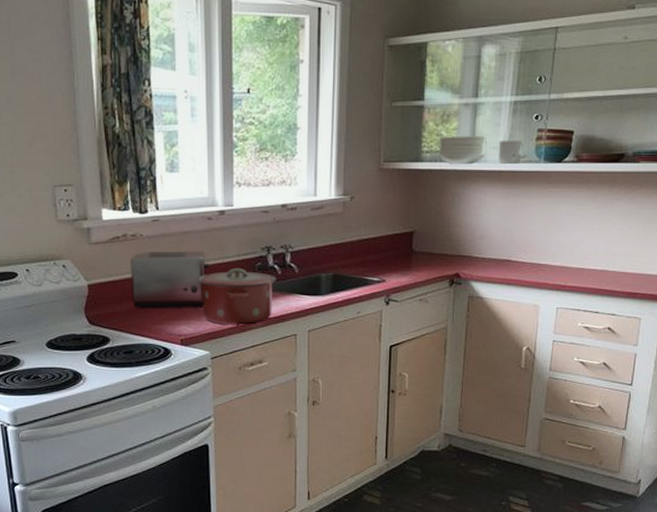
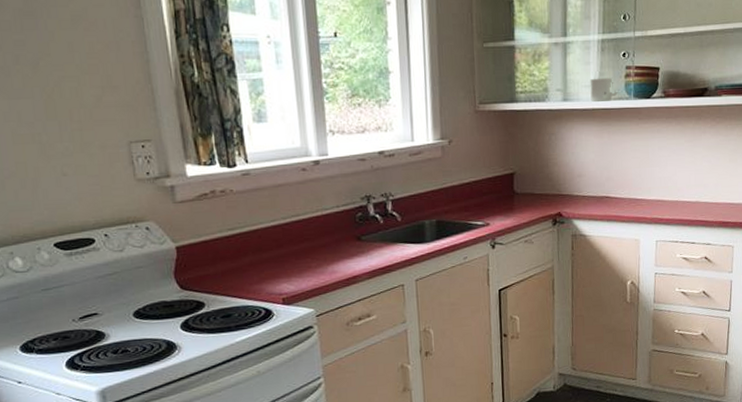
toaster: present [129,250,210,308] -> none [220,203,308,269]
casserole: present [197,267,277,325] -> none [295,219,380,280]
bowl: present [438,136,486,165] -> none [532,75,578,105]

